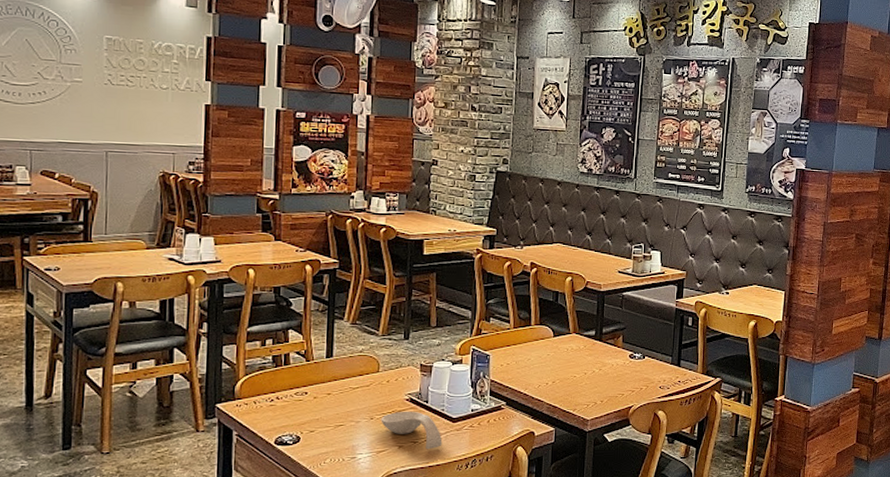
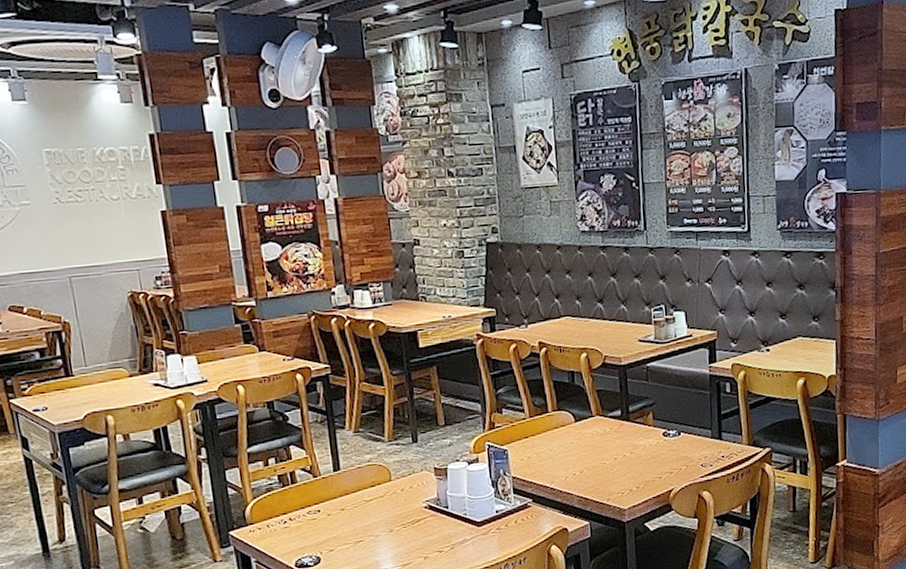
spoon rest: present [381,411,443,450] -> none [401,518,470,558]

